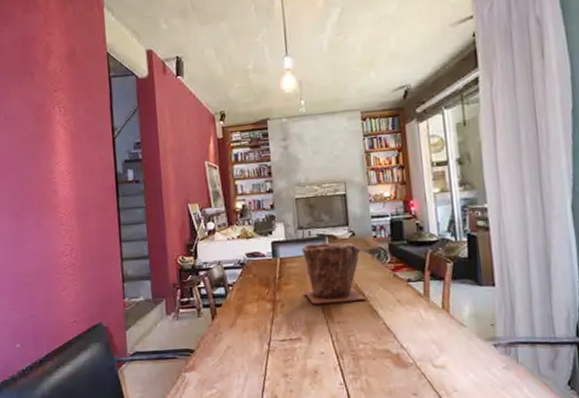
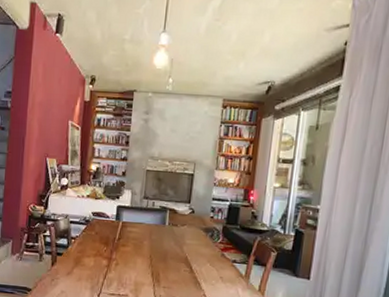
plant pot: present [301,242,367,305] -> none [138,212,197,272]

